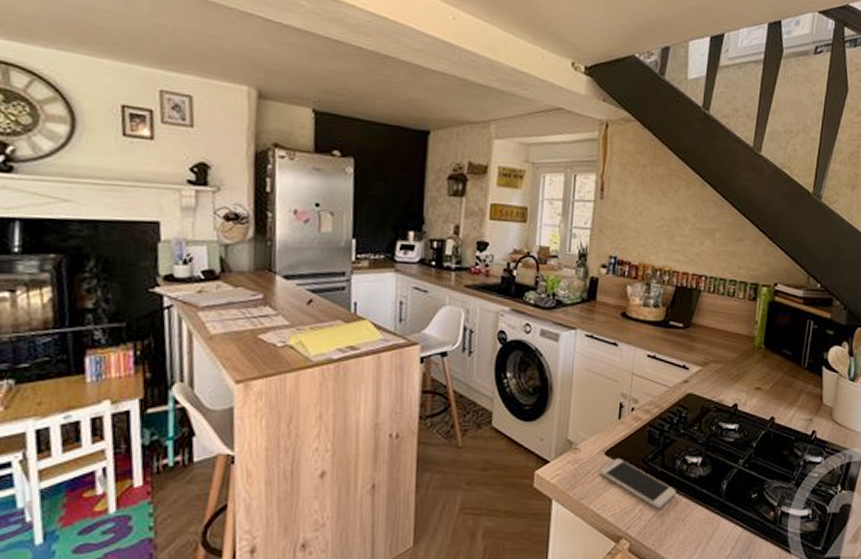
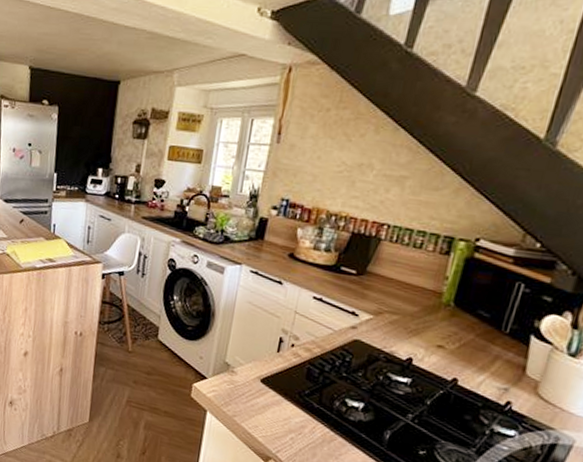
smartphone: present [599,458,676,509] -> none [254,387,332,442]

